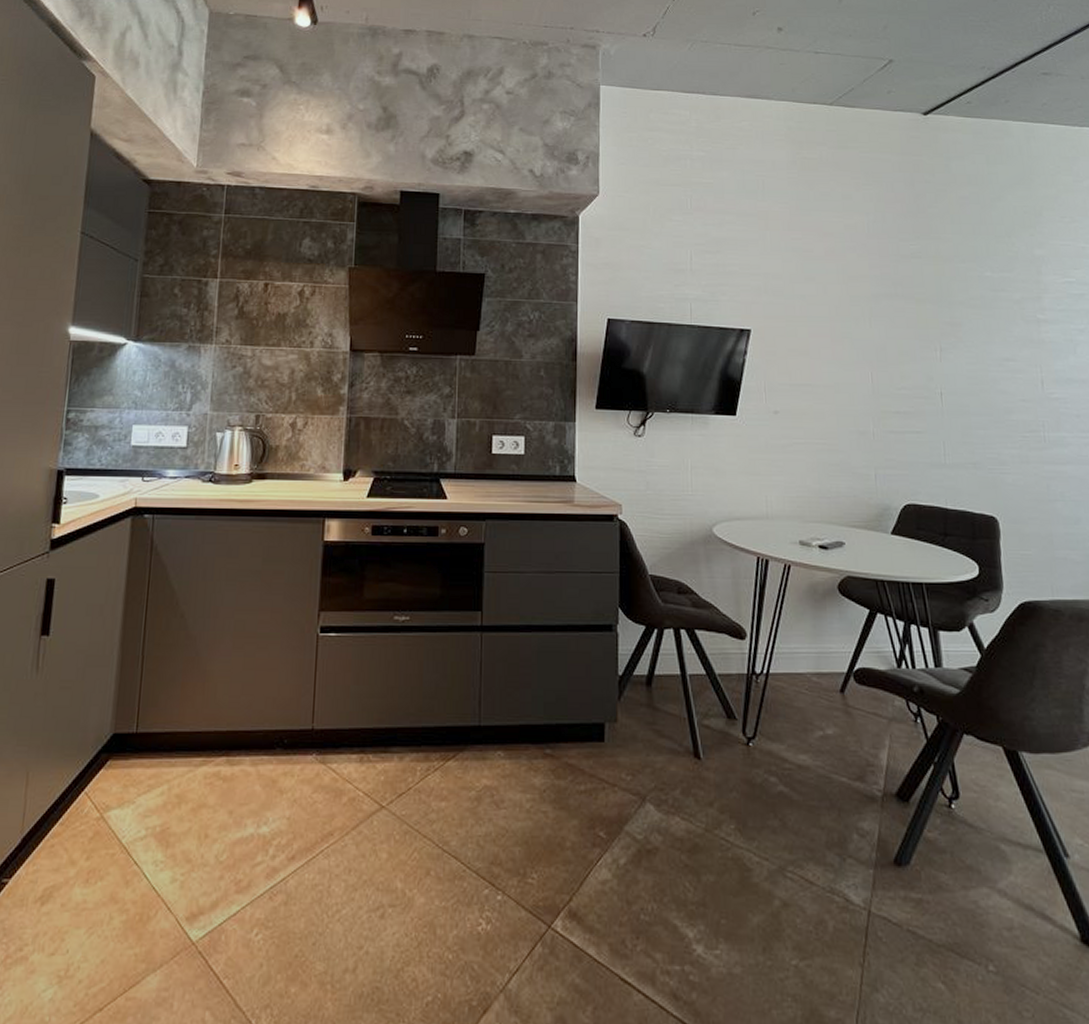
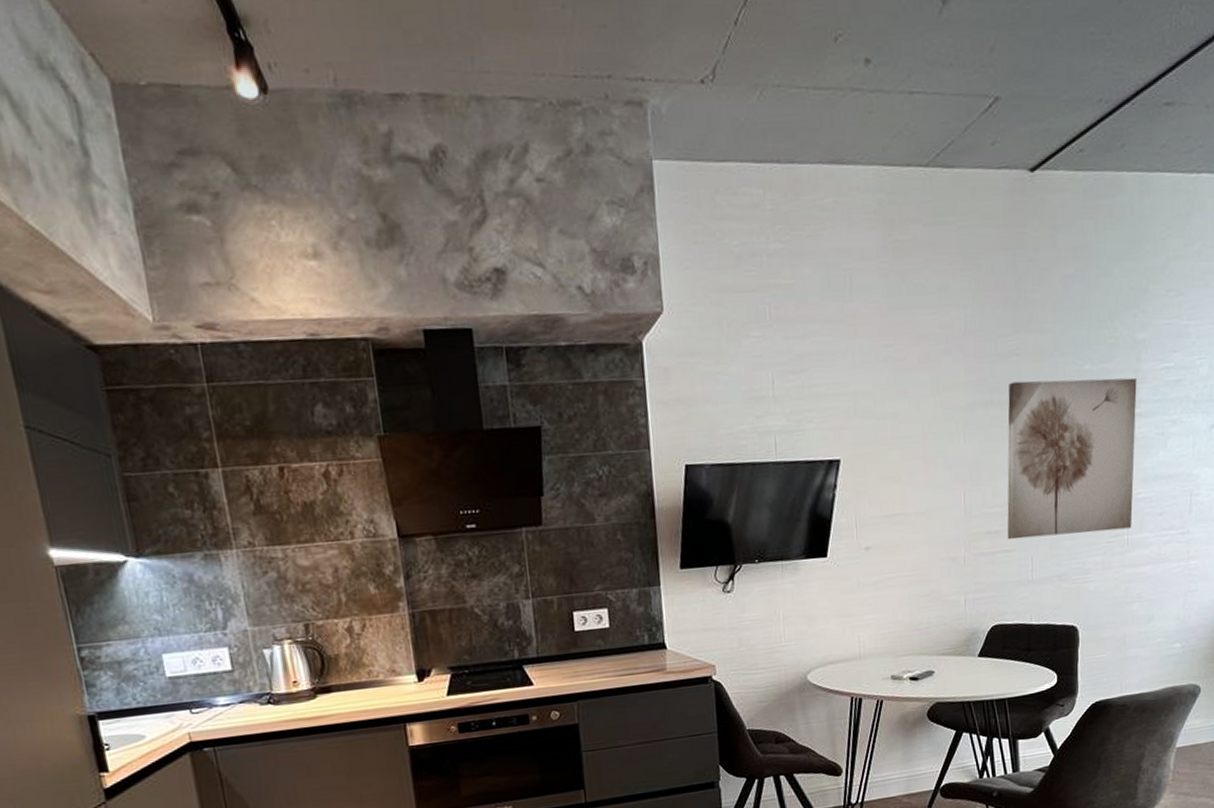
wall art: none [911,280,1048,426] -> present [1007,377,1137,540]

